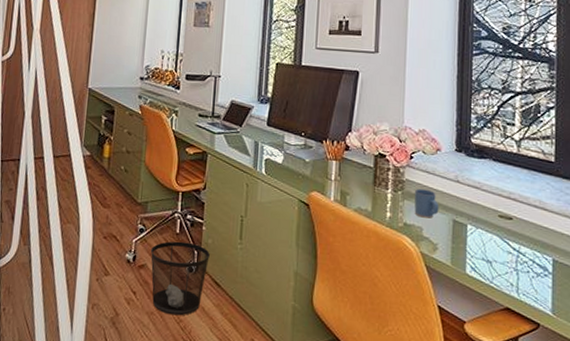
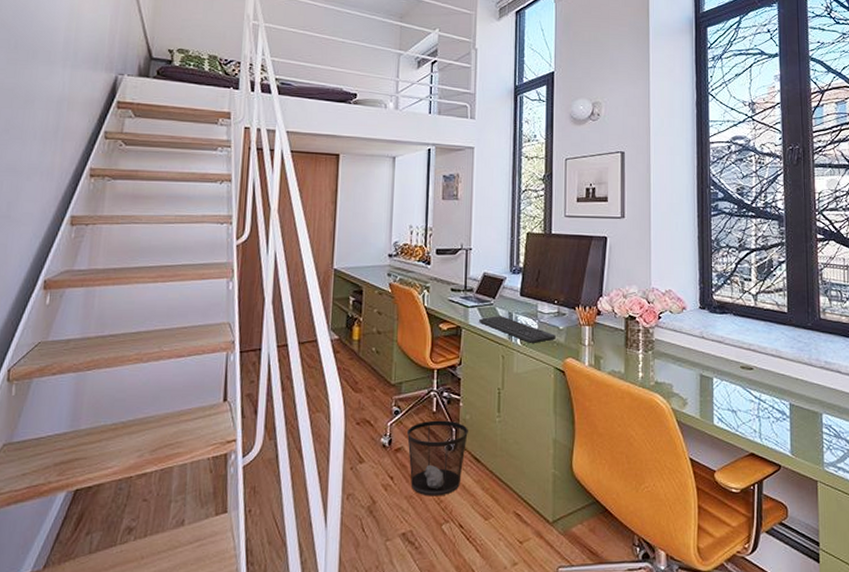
computer keyboard: none [225,144,301,174] -> present [479,316,556,343]
mug: present [414,188,439,218] -> none [663,347,687,375]

